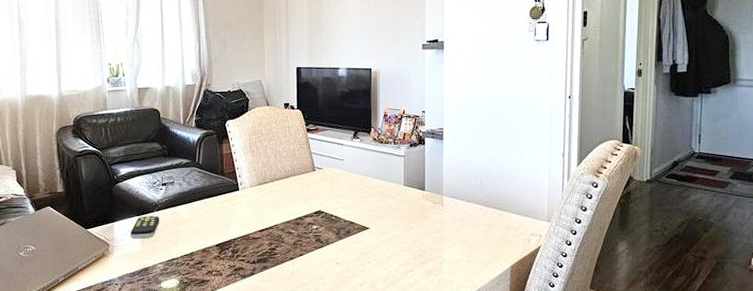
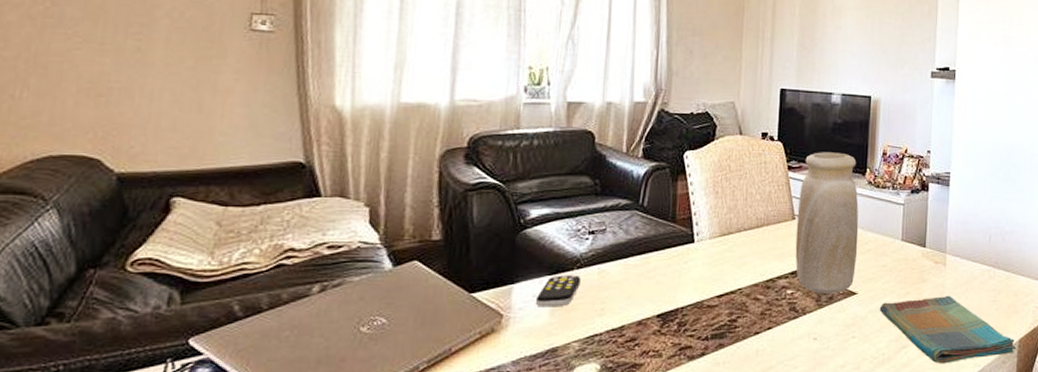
vase: none [317,116,368,228] -> present [795,152,859,294]
dish towel: none [388,229,509,285] -> present [879,295,1017,364]

